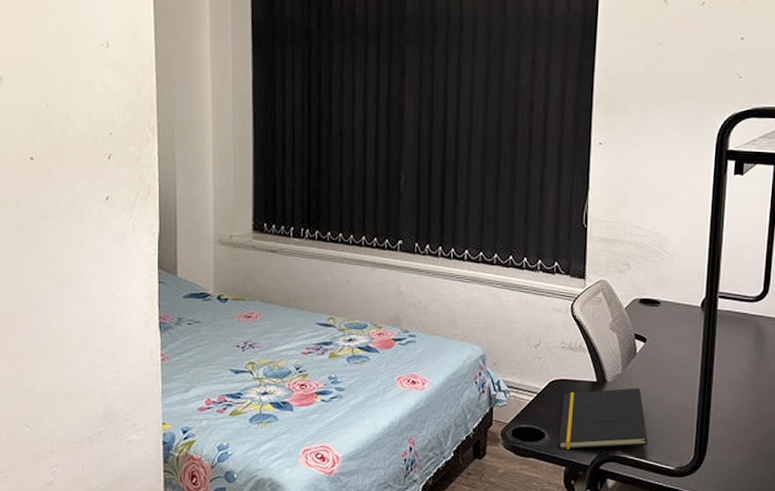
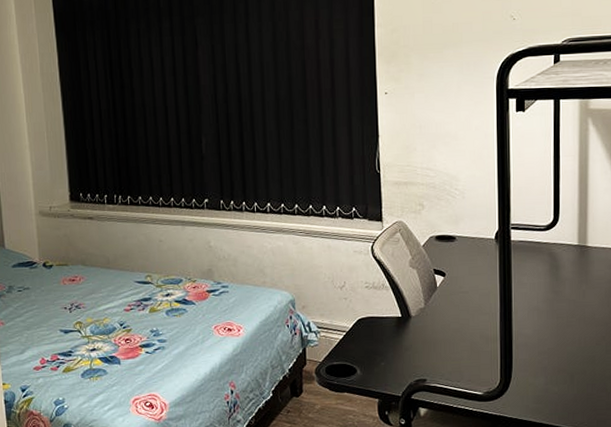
notepad: present [558,387,648,449] -> none [370,320,455,383]

